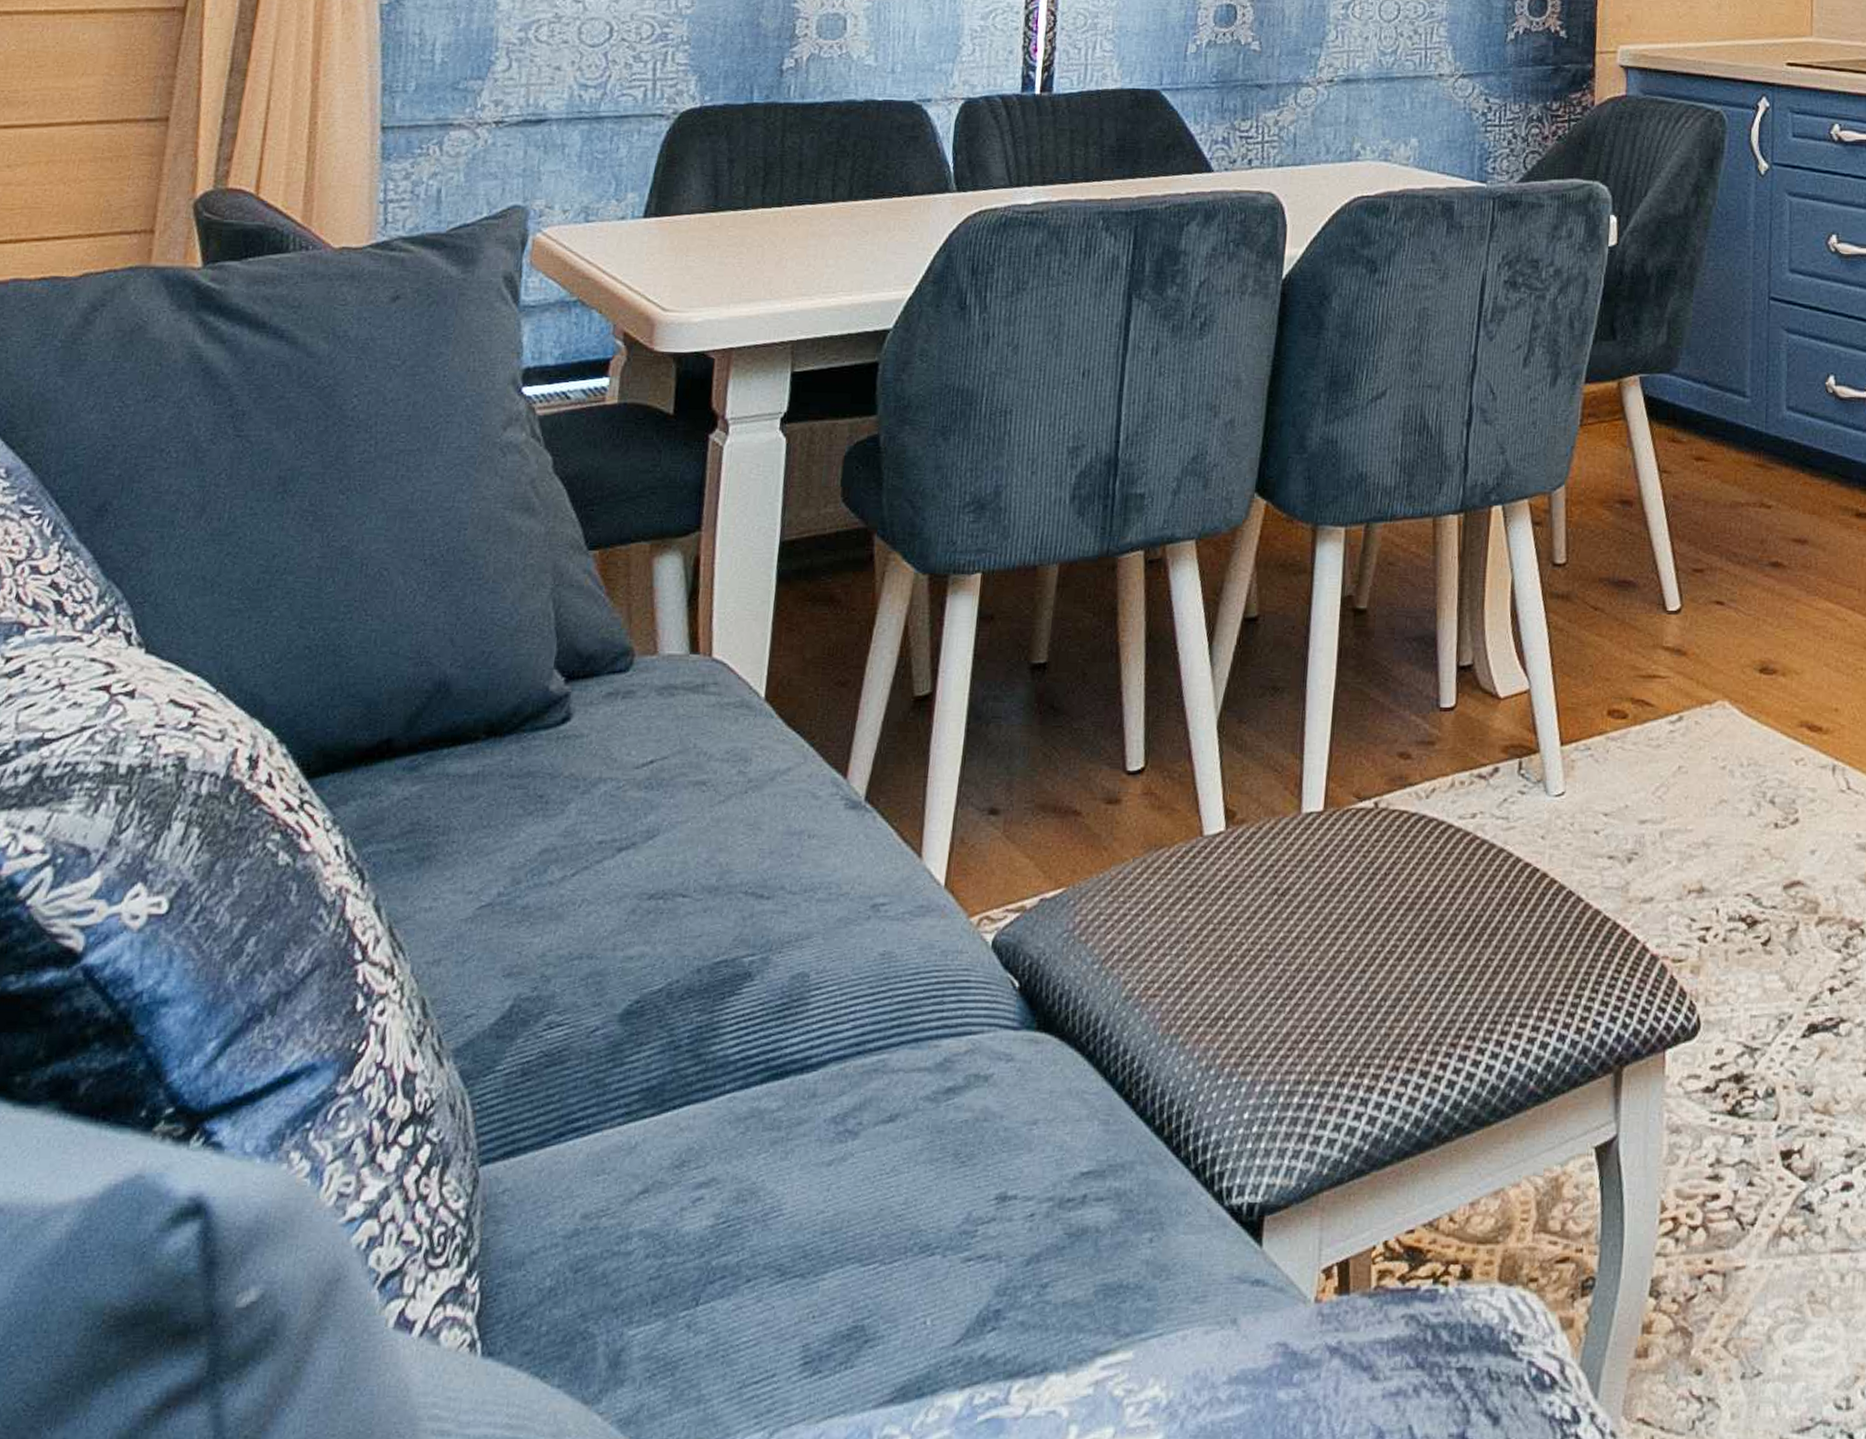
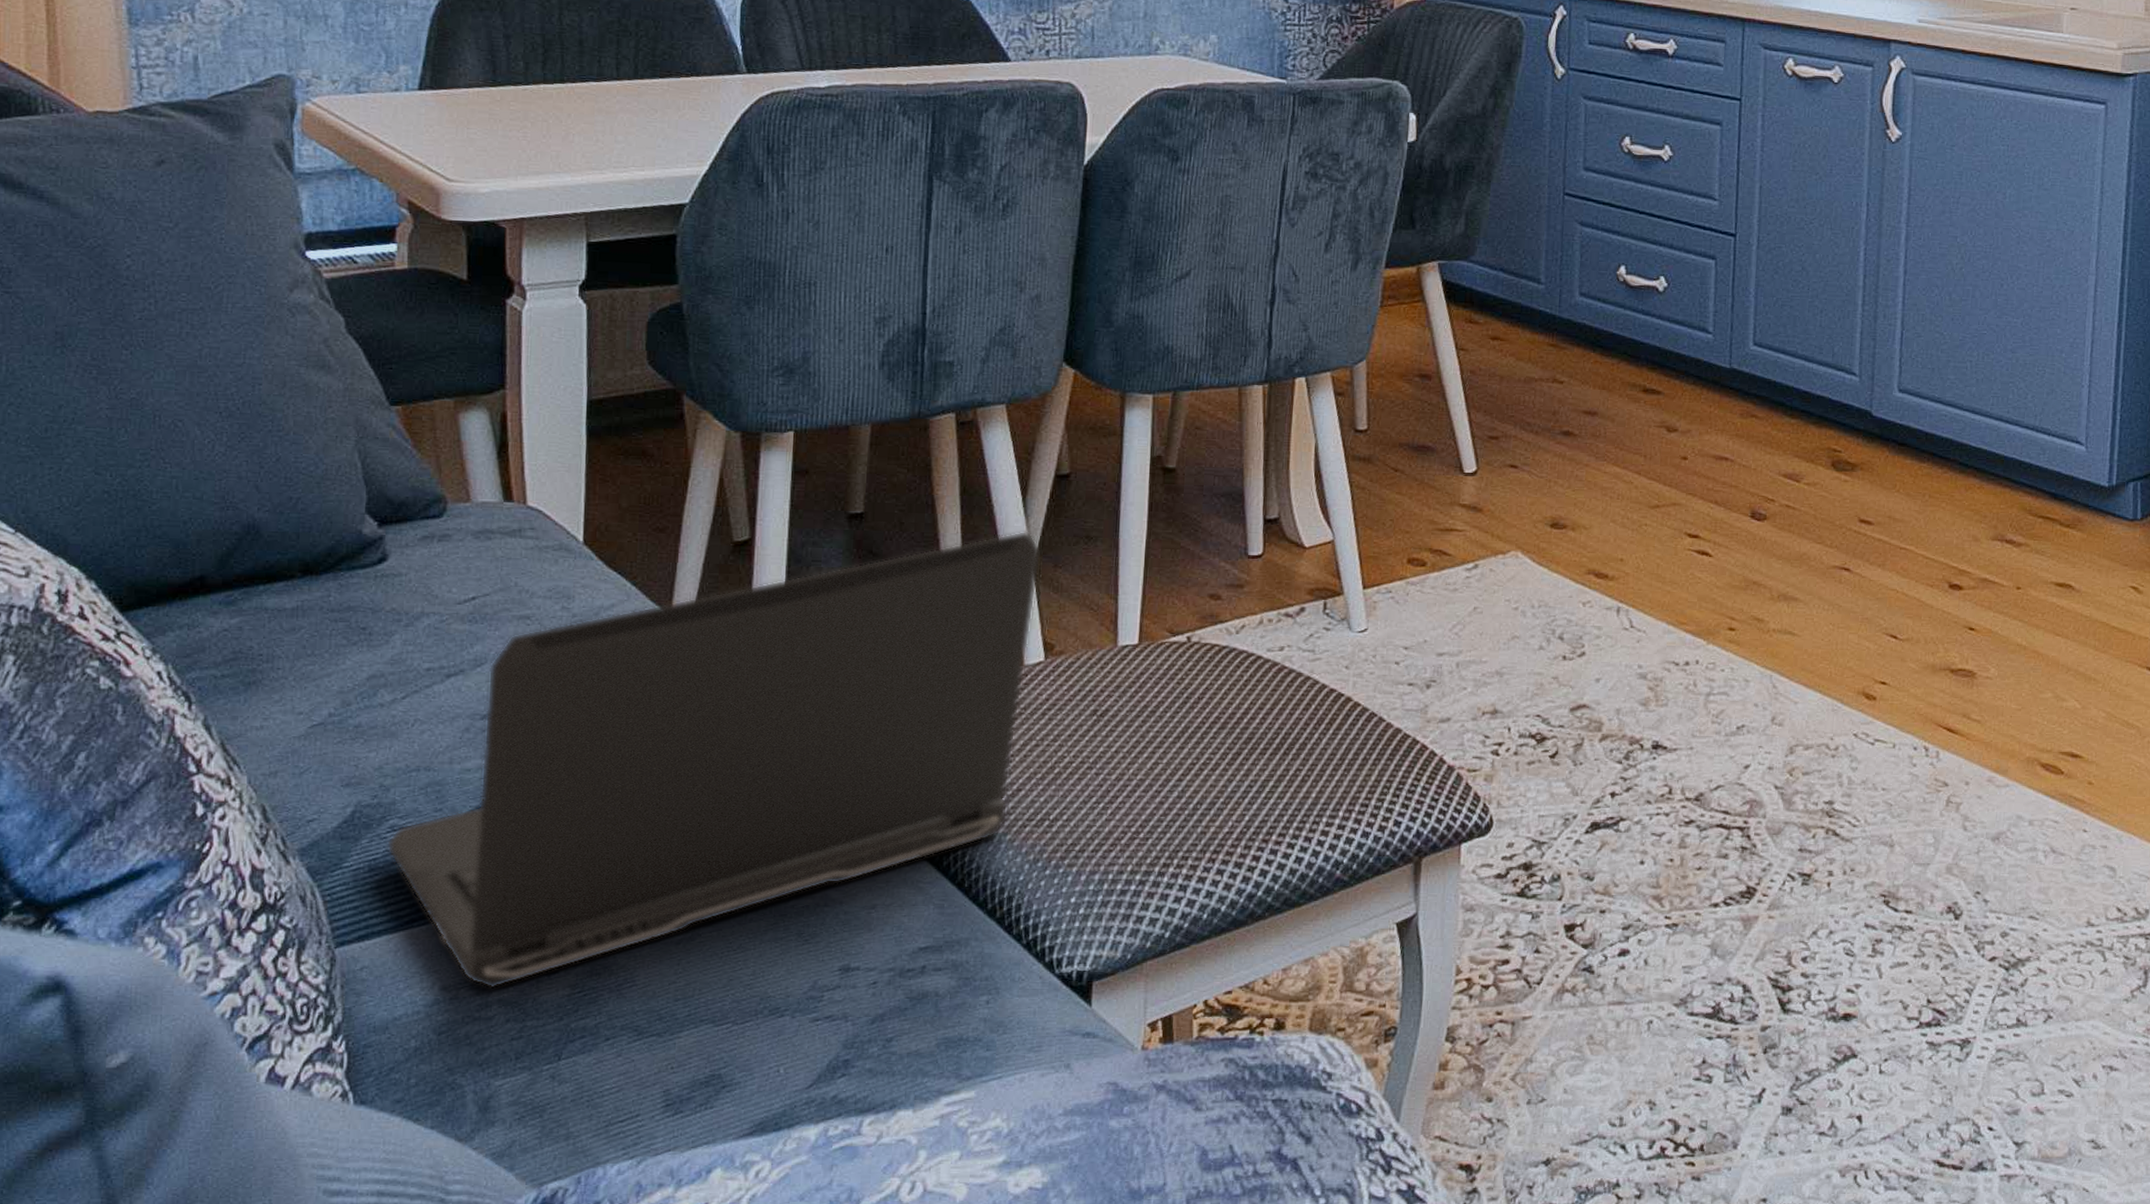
laptop computer: none [541,681,1226,1219] -> present [387,531,1042,990]

